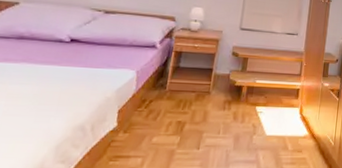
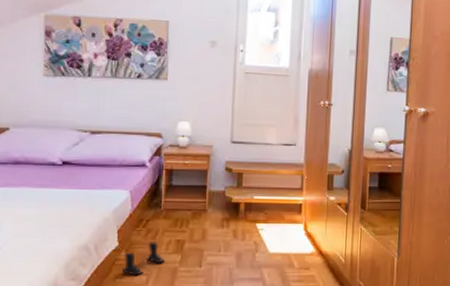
boots: none [118,123,163,159] -> present [123,242,165,276]

